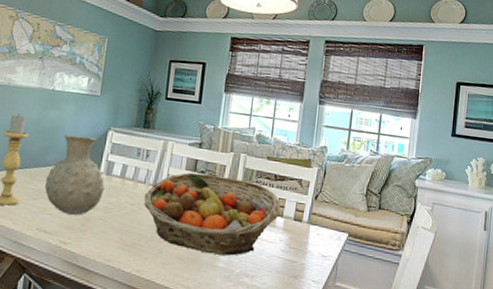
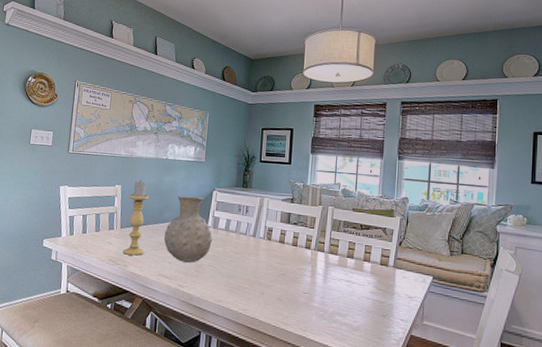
fruit basket: present [143,172,281,256] -> none [245,224,367,297]

